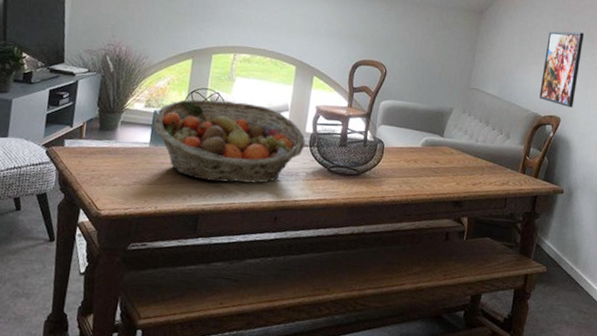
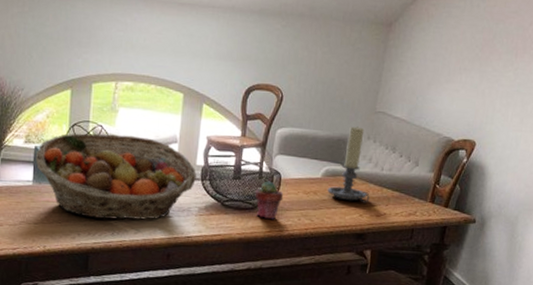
potted succulent: none [359,148,386,185] -> present [255,180,284,219]
candle holder: none [426,100,466,172] -> present [327,126,370,203]
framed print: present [539,31,585,108] -> none [453,43,508,131]

